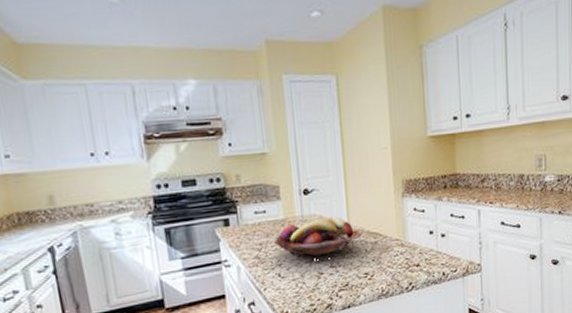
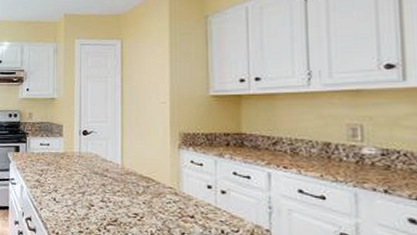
fruit basket: present [273,216,363,259] -> none [53,156,135,190]

